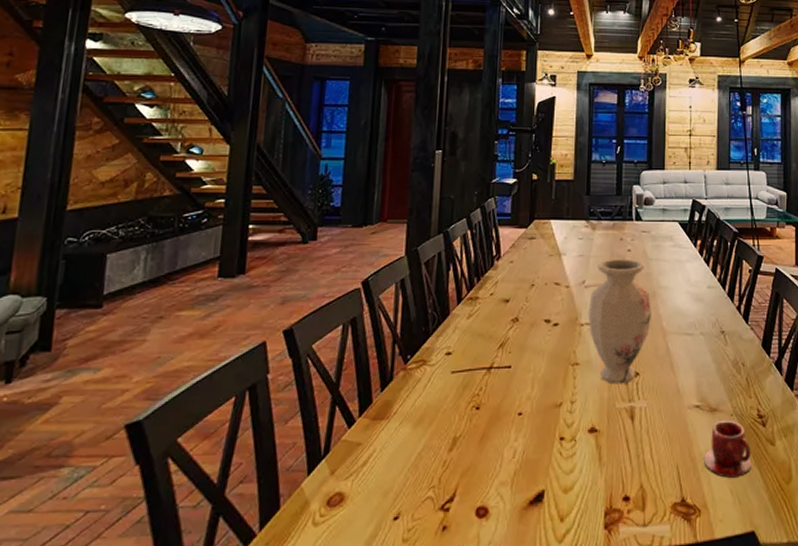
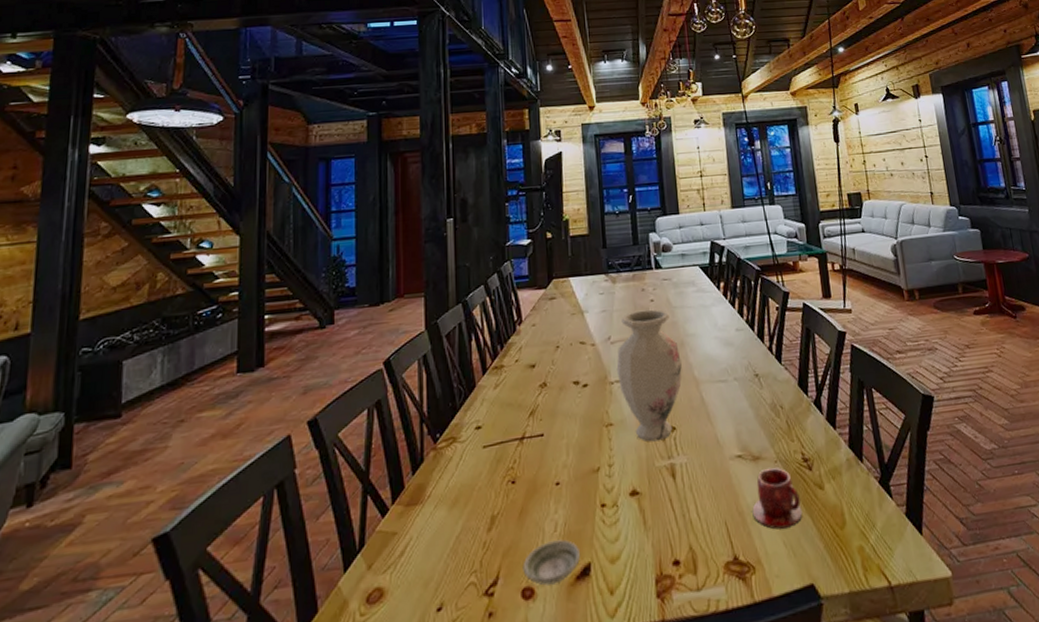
saucer: none [479,466,536,507] -> present [522,539,581,586]

